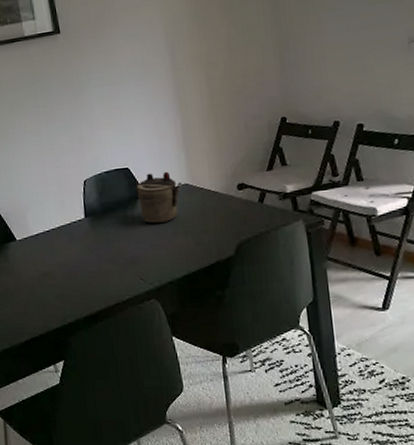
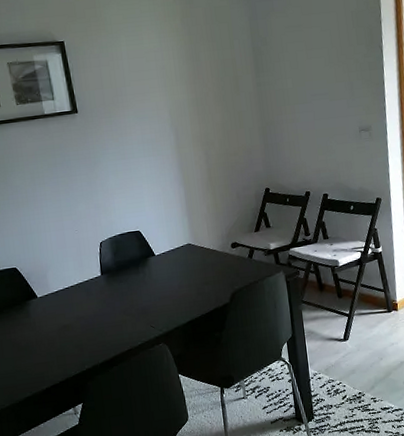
teapot: present [135,171,182,223] -> none [145,233,186,278]

